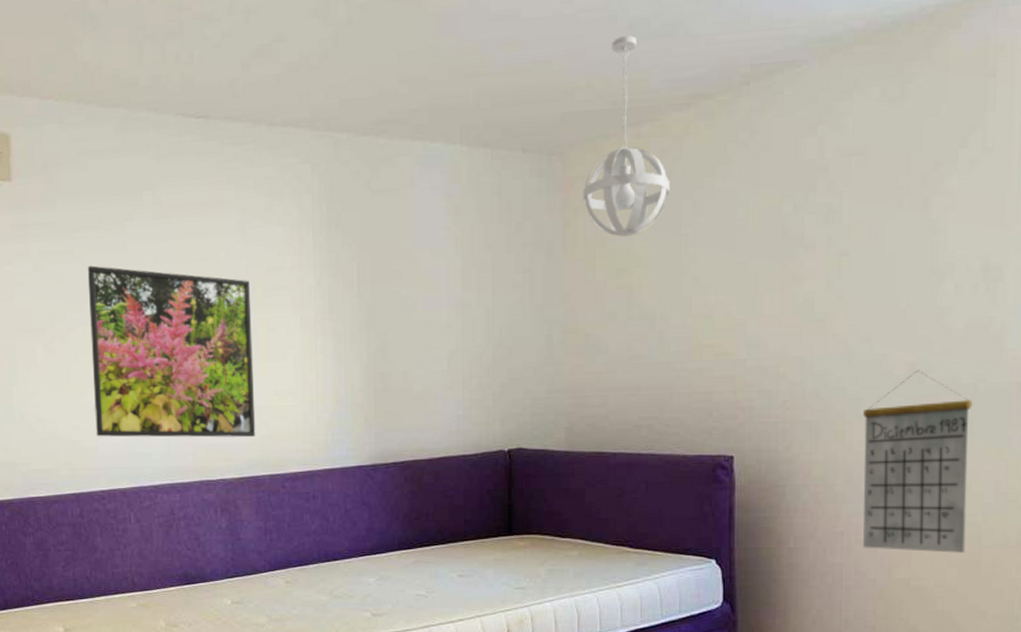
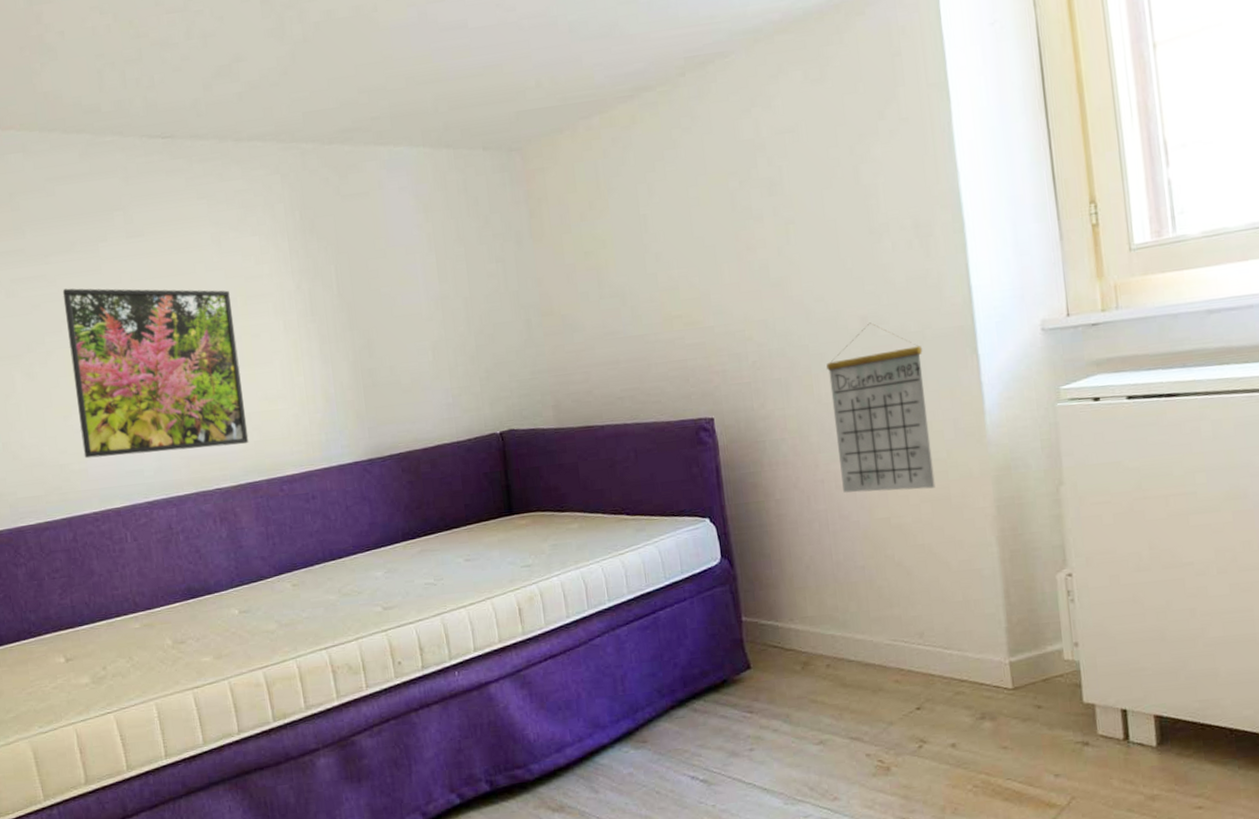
pendant light: present [582,36,670,237] -> none [543,38,625,222]

